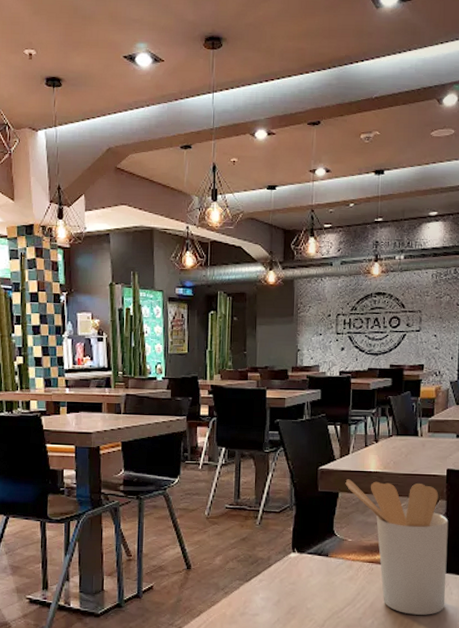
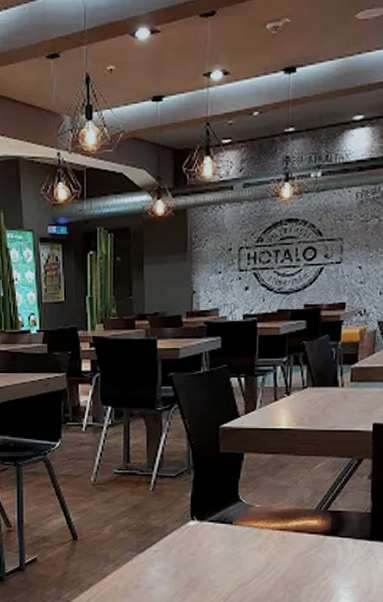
utensil holder: present [345,479,449,615] -> none [251,438,375,587]

